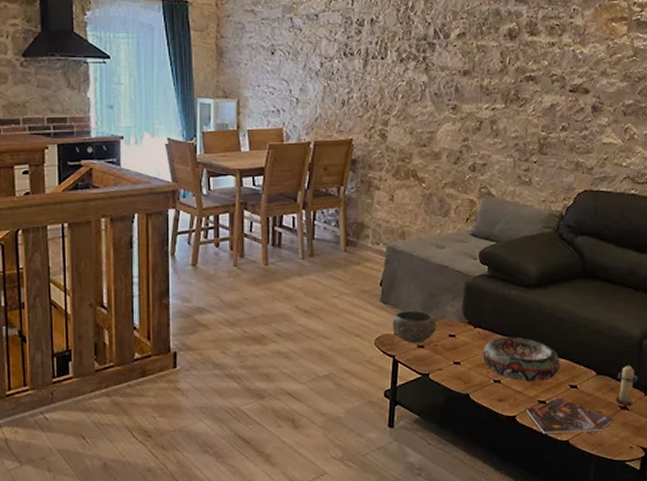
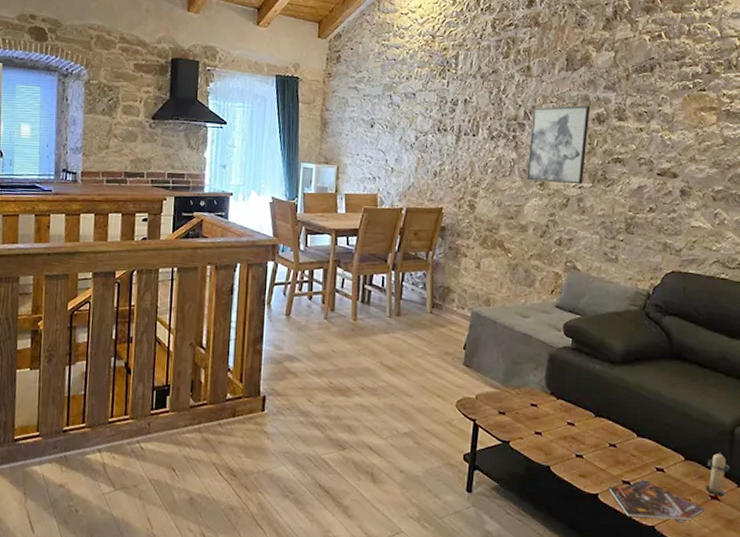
bowl: present [392,310,436,344] -> none [474,376,518,410]
wall art: none [438,21,502,106] -> present [527,105,591,185]
decorative bowl: present [482,336,560,382] -> none [564,411,646,461]

